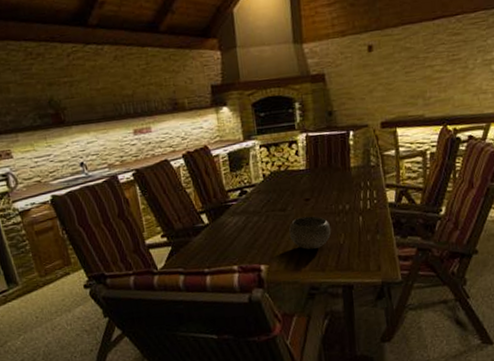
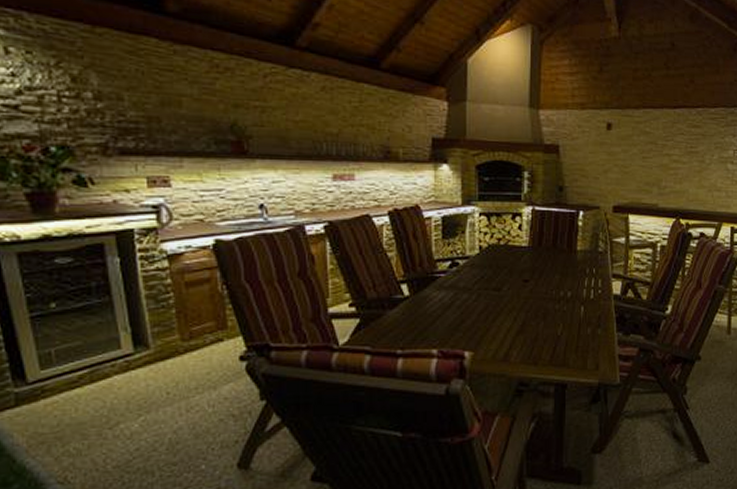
bowl: present [289,216,332,250] -> none [502,300,549,339]

